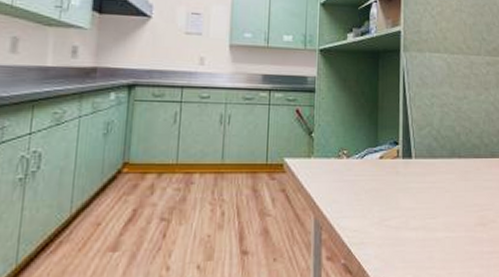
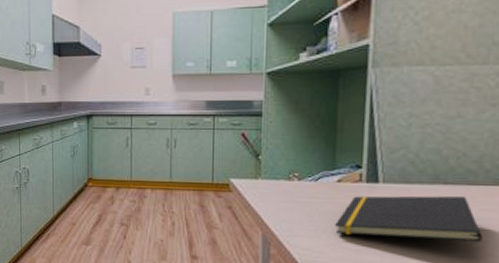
notepad: none [379,168,487,211] -> present [335,195,482,243]

